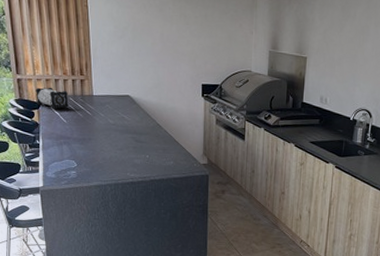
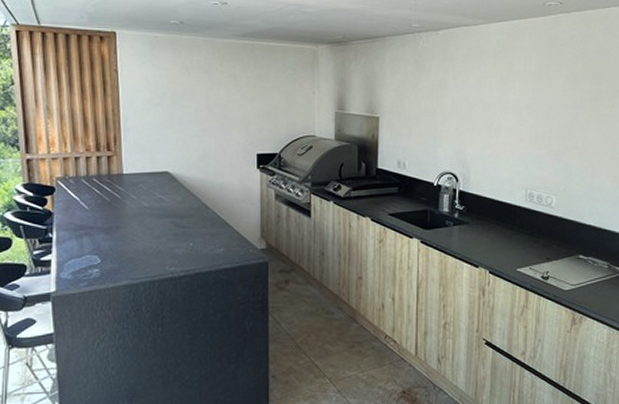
speaker: present [36,87,69,109] -> none [50,167,92,194]

